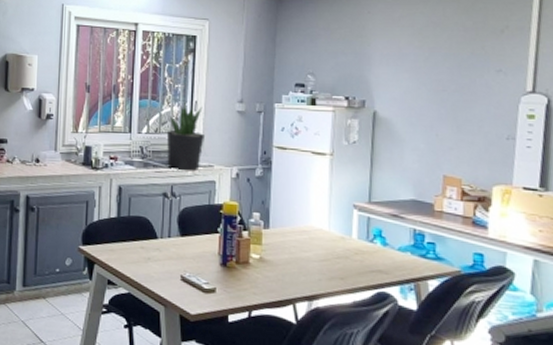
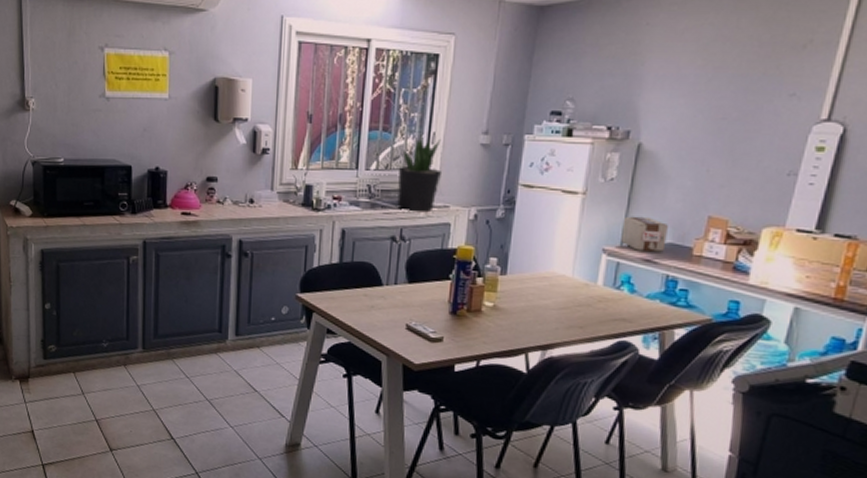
box: none [368,175,410,209] -> present [621,216,668,253]

